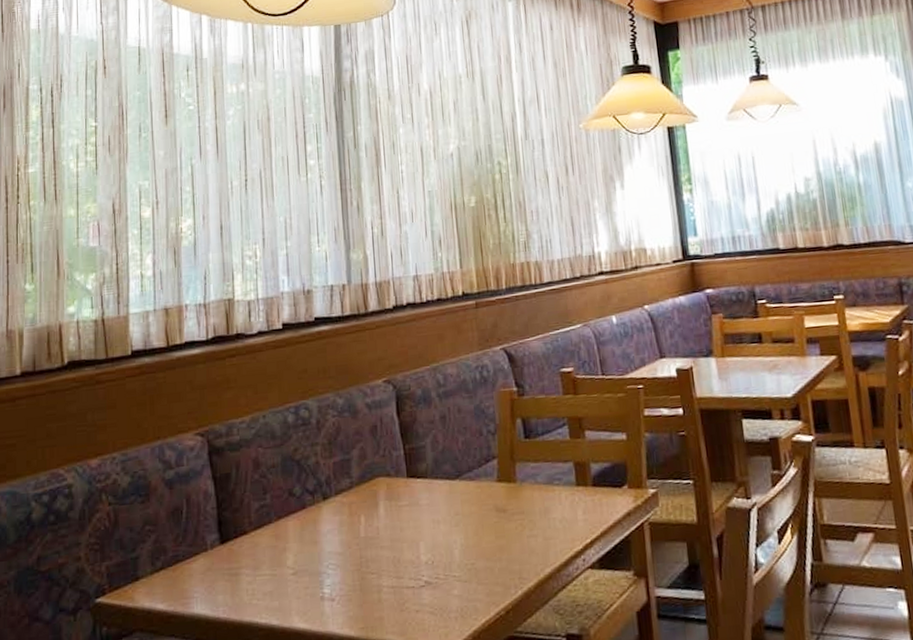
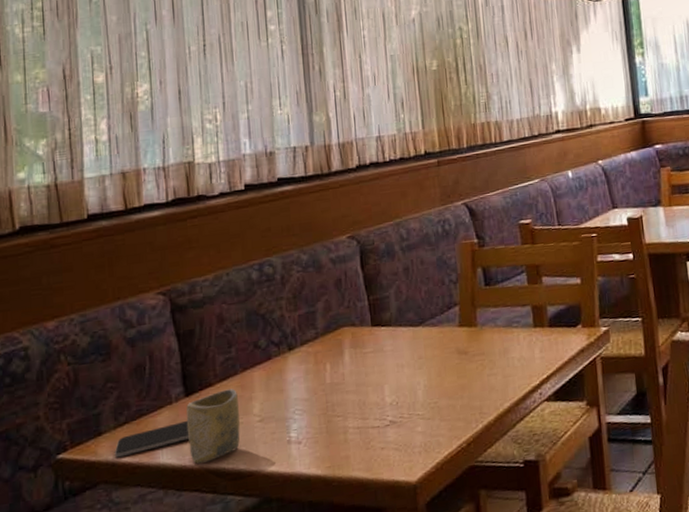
smartphone: none [150,569,224,605] -> present [114,420,190,458]
cup: none [221,538,274,617] -> present [186,388,240,464]

